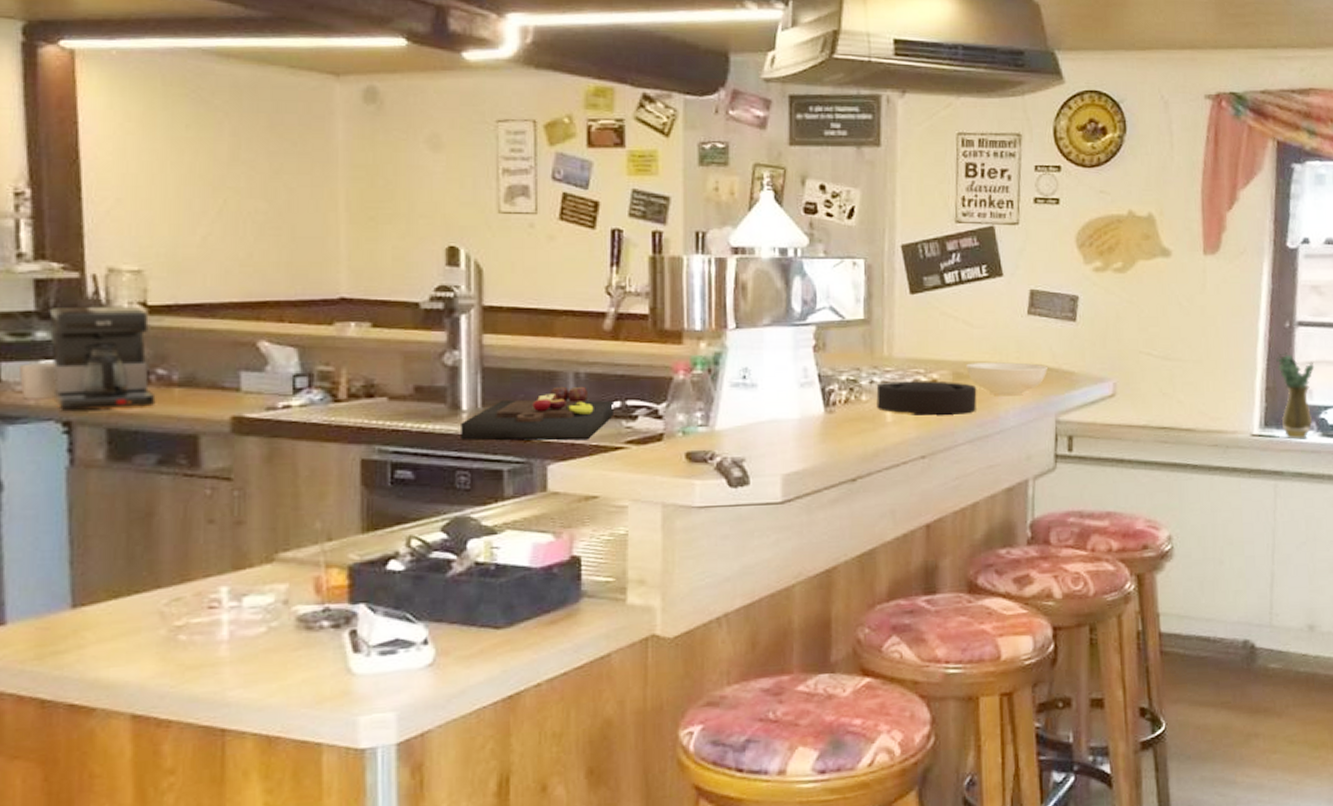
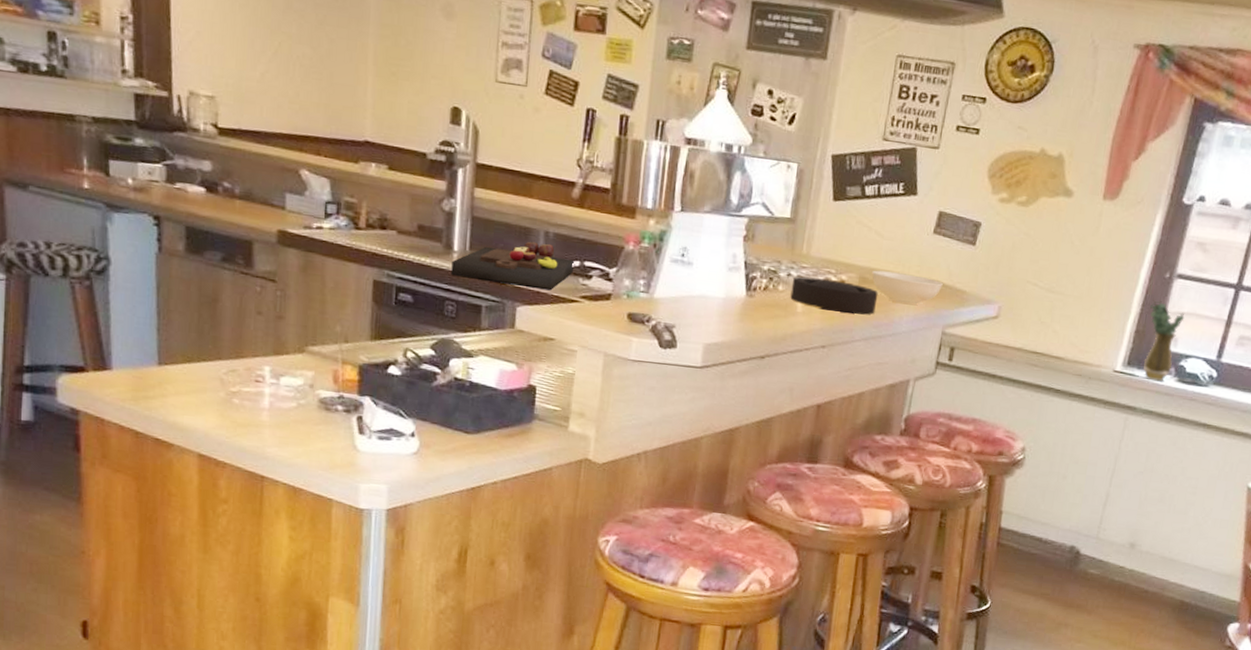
mug: present [18,363,56,399] -> none [122,163,150,196]
coffee maker: present [49,306,156,412] -> none [145,119,222,213]

